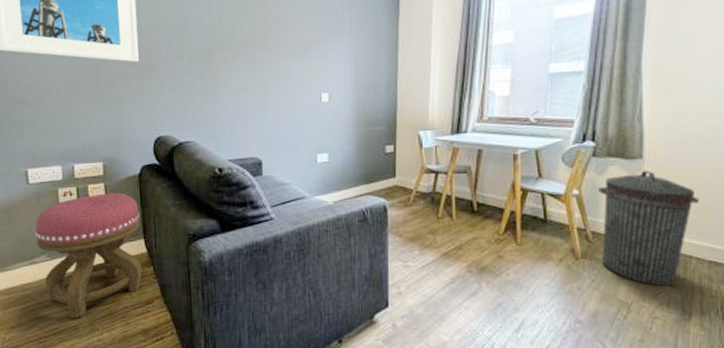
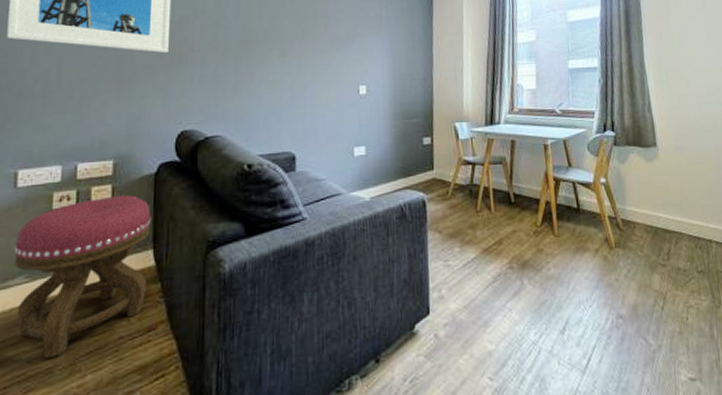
trash can: present [598,170,700,287] -> none [622,157,710,273]

